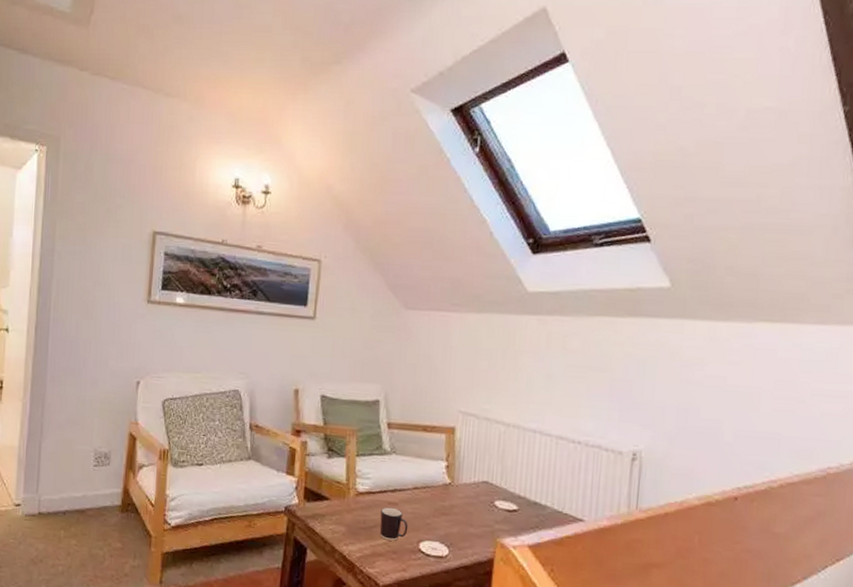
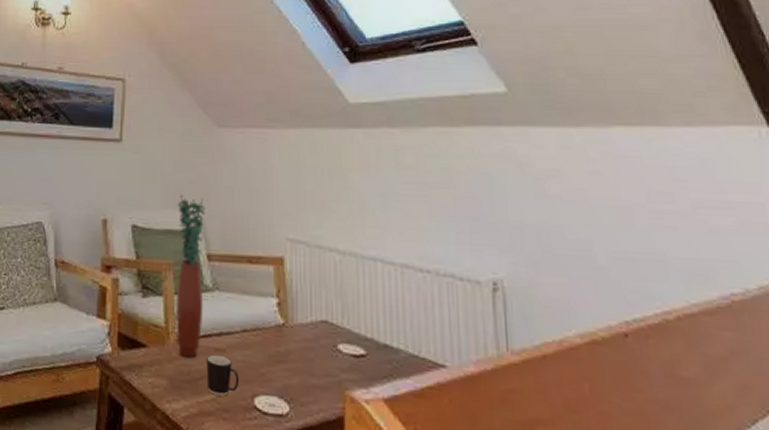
vase: none [355,369,389,510] -> present [174,194,206,358]

